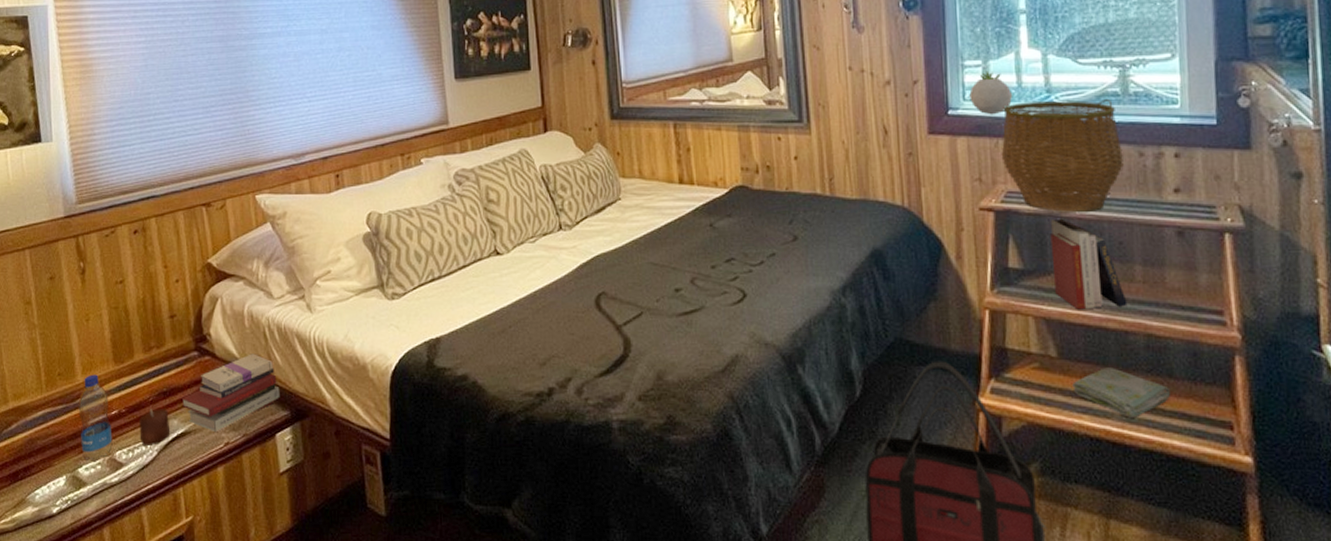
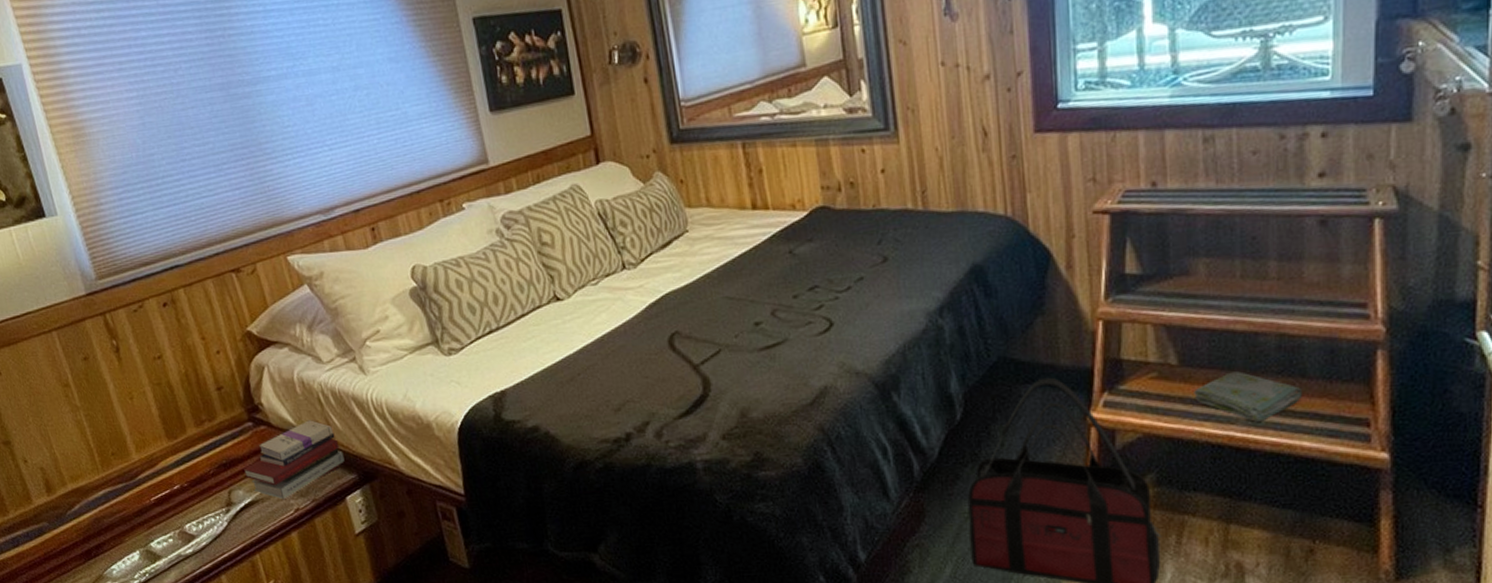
bottle: present [78,374,113,462] -> none [137,451,181,536]
candle: present [139,409,171,447] -> none [203,480,238,518]
succulent plant: present [969,70,1013,115] -> none [1082,53,1134,106]
basket: present [1001,99,1124,213] -> none [1118,76,1261,210]
books: present [1050,218,1128,310] -> none [1173,215,1259,314]

